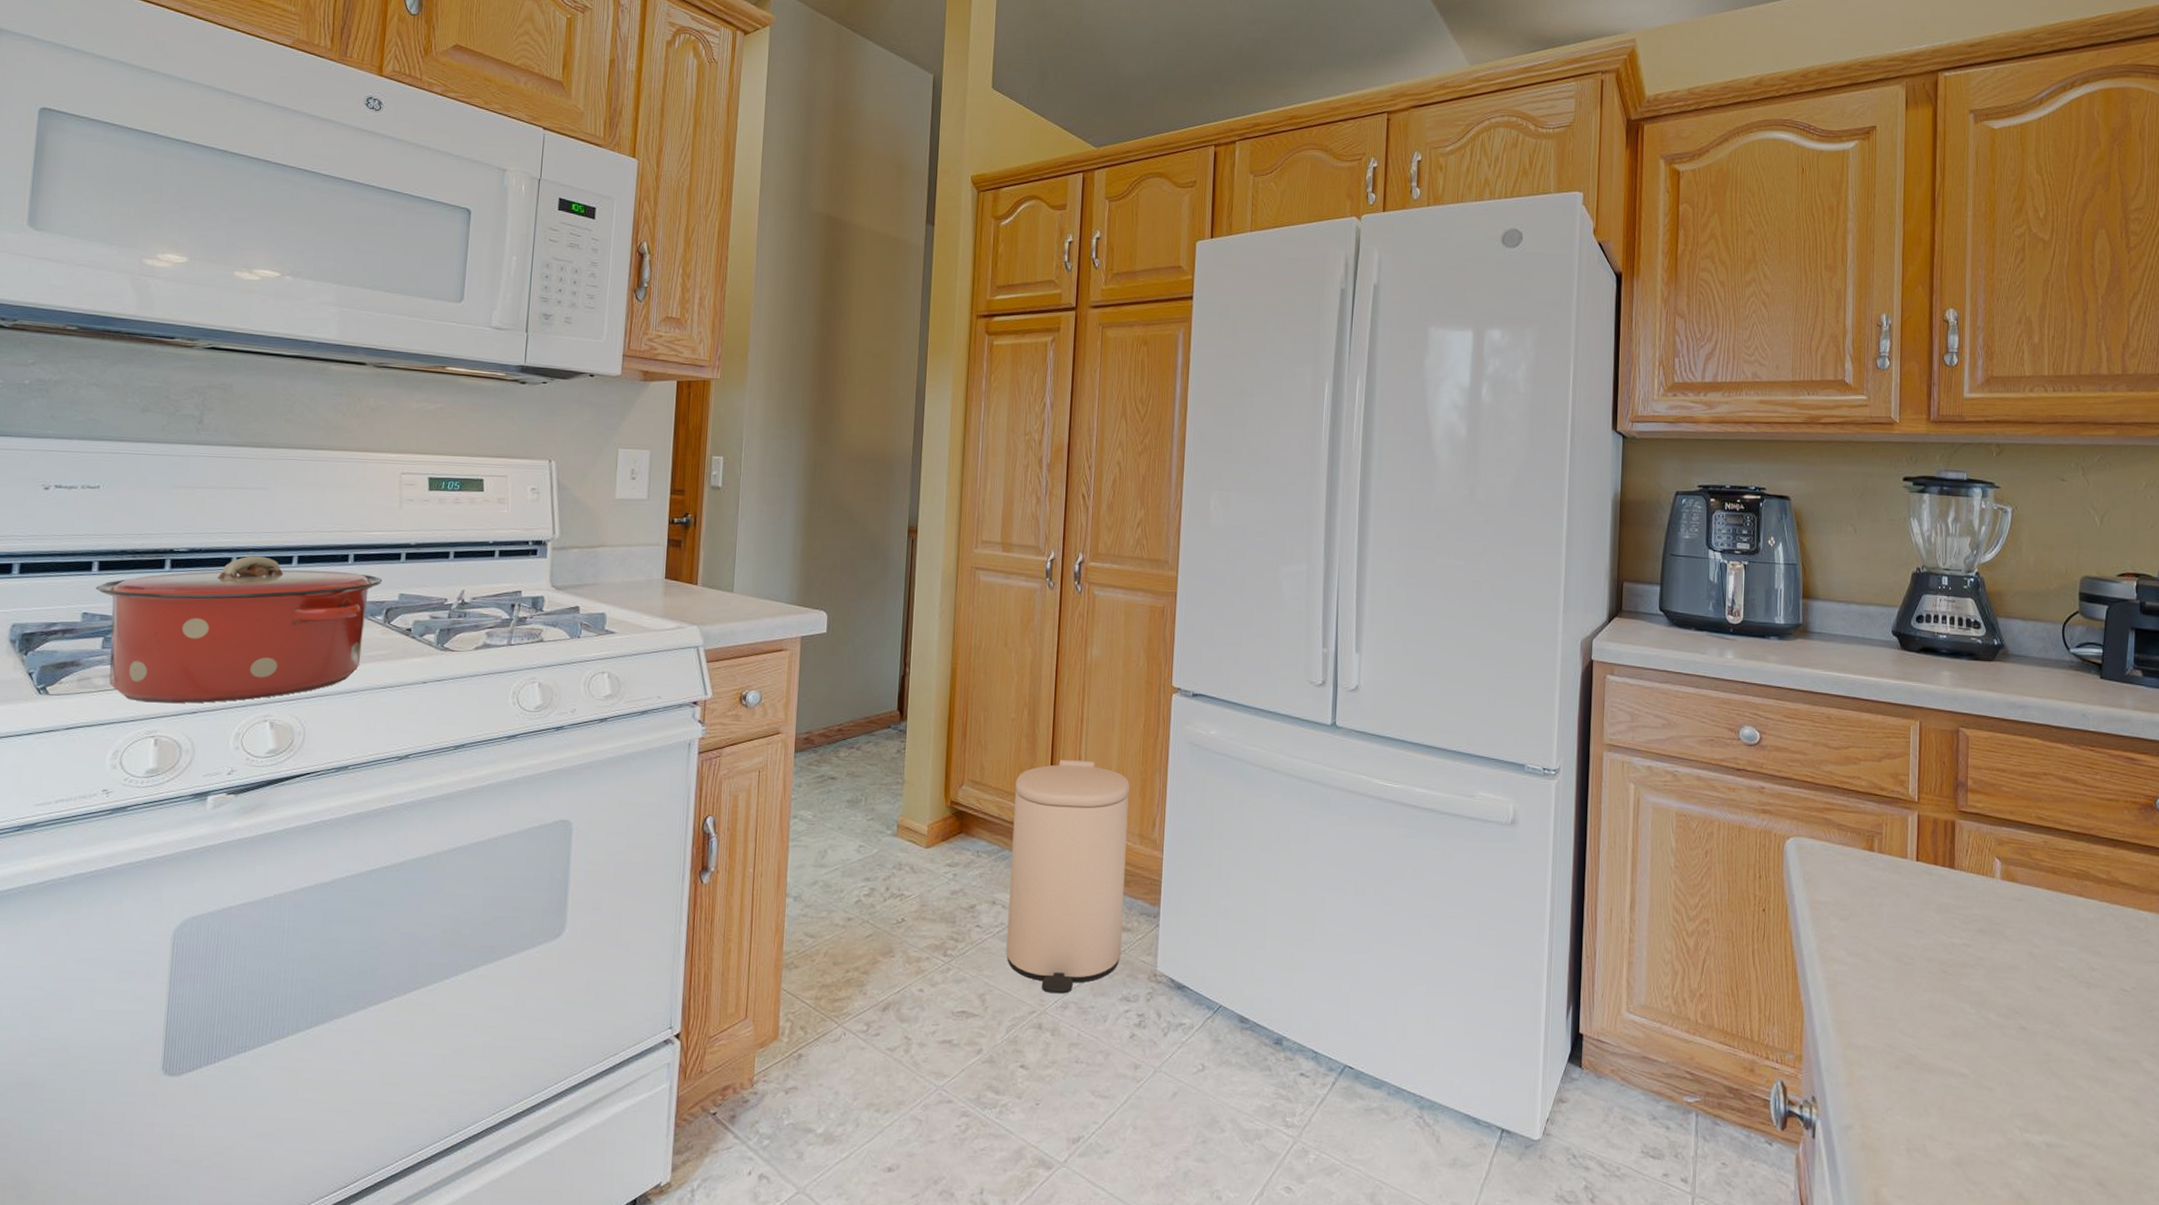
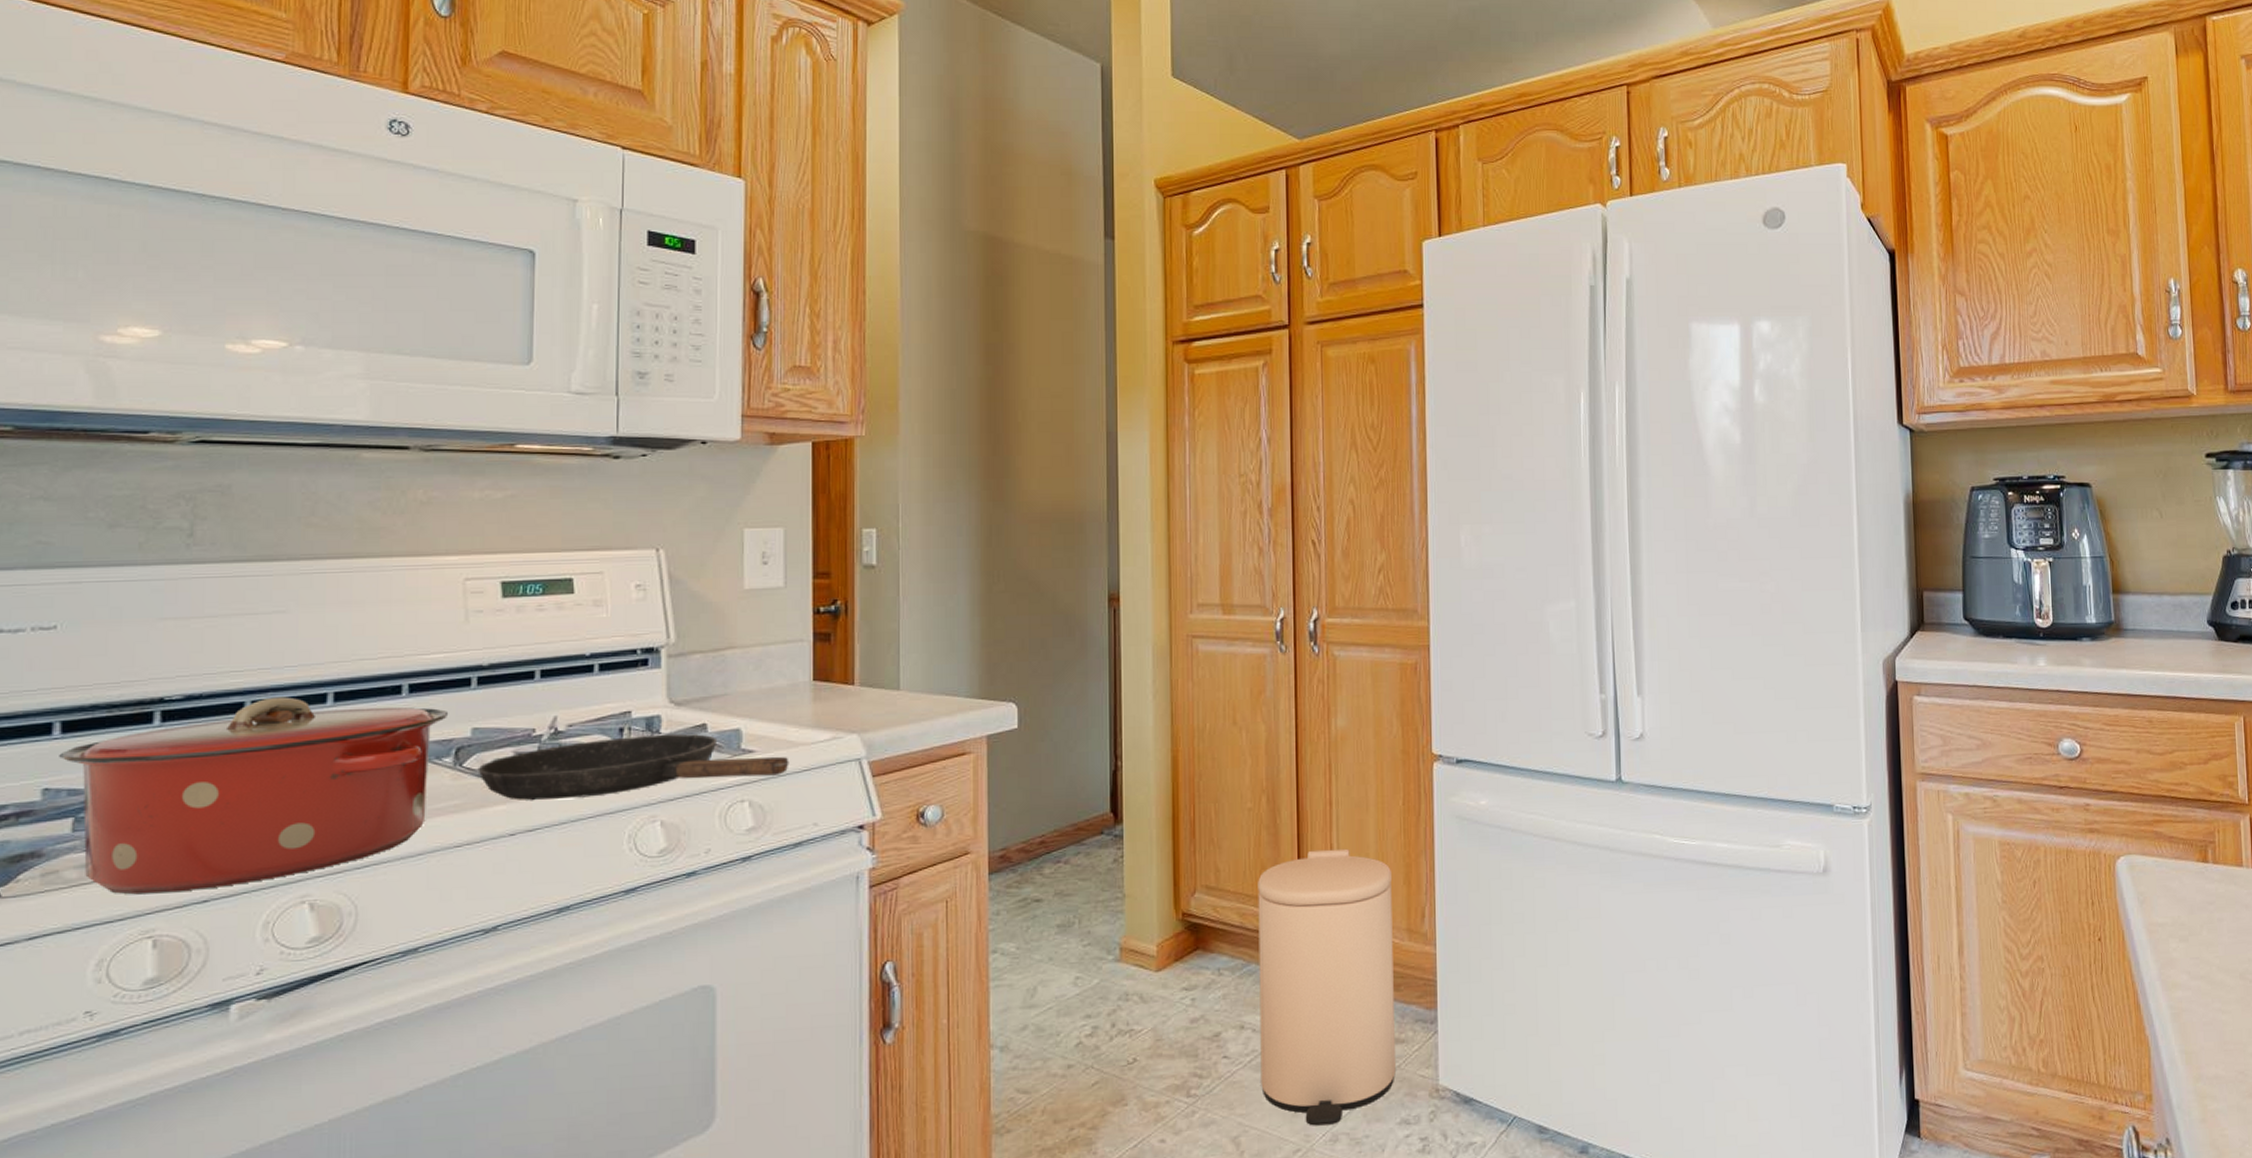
frying pan: none [401,611,642,658] -> present [477,734,789,801]

